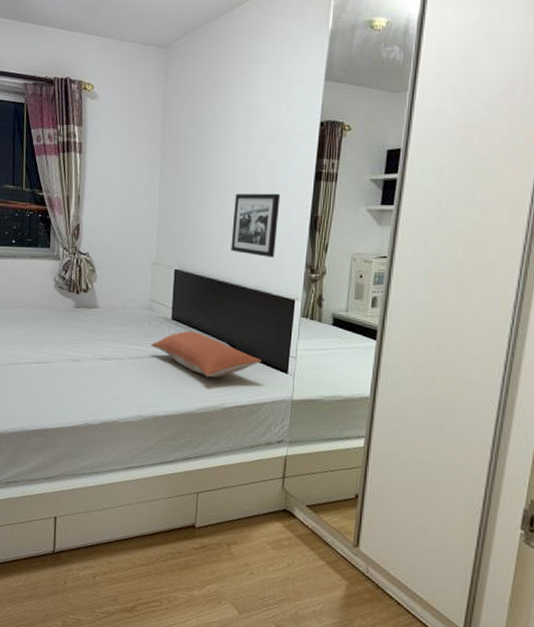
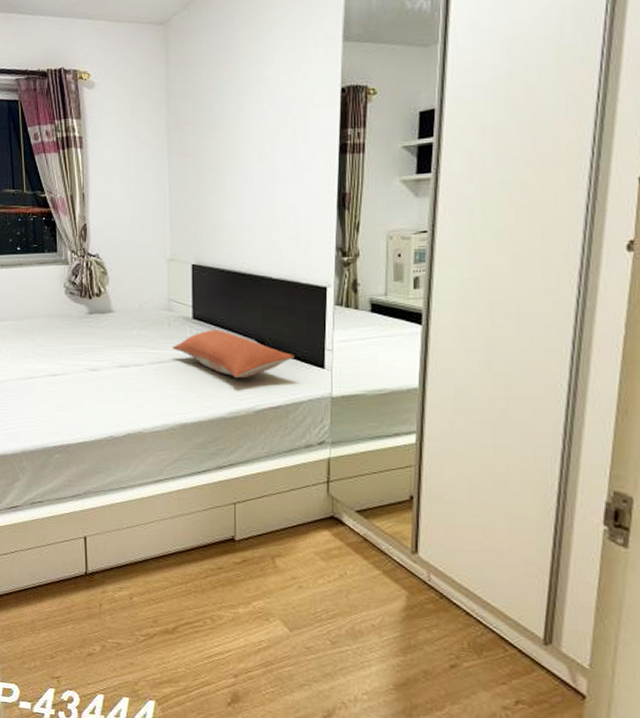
picture frame: present [231,193,281,257] -> none [251,171,303,243]

